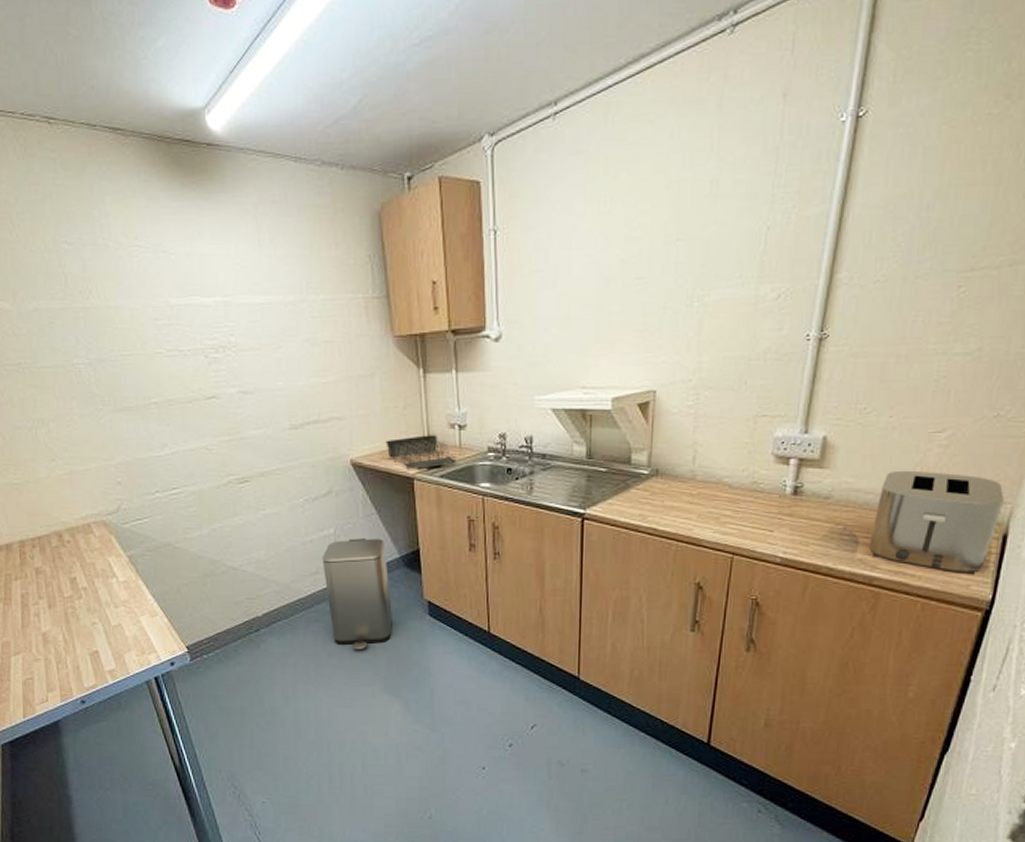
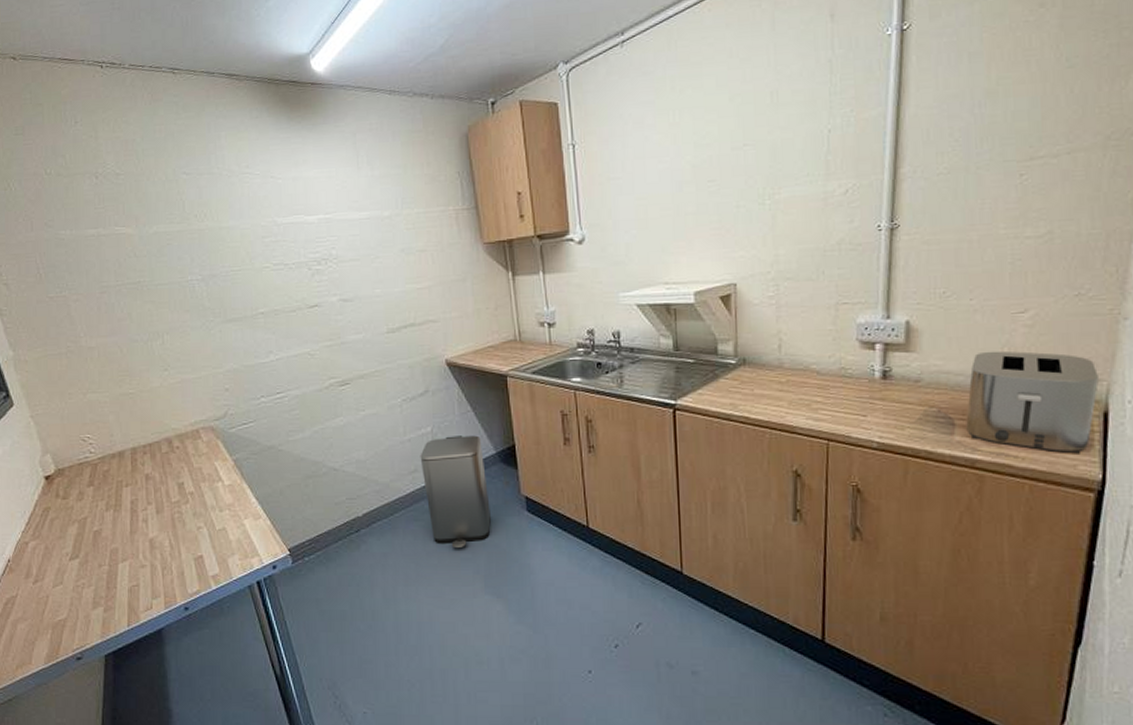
dish rack: present [385,435,457,470] -> none [479,333,547,368]

